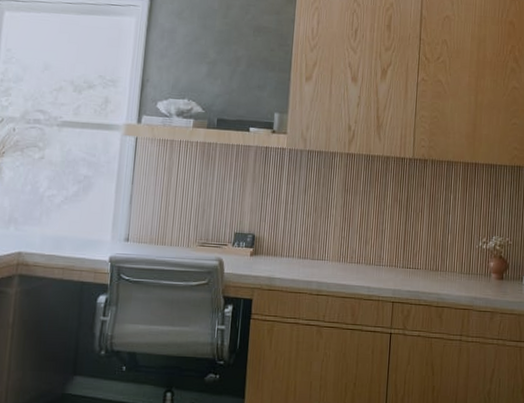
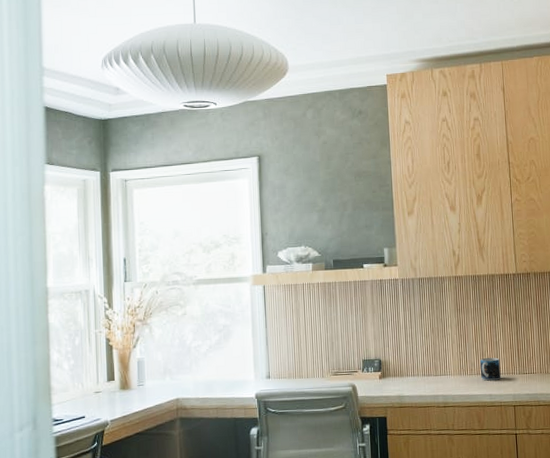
mug: none [361,246,384,272] -> present [480,357,501,381]

